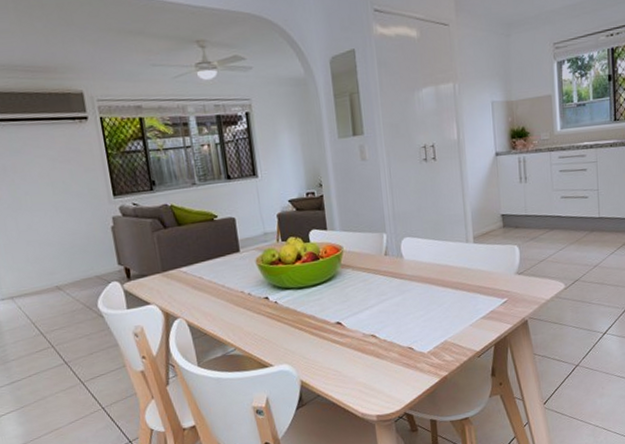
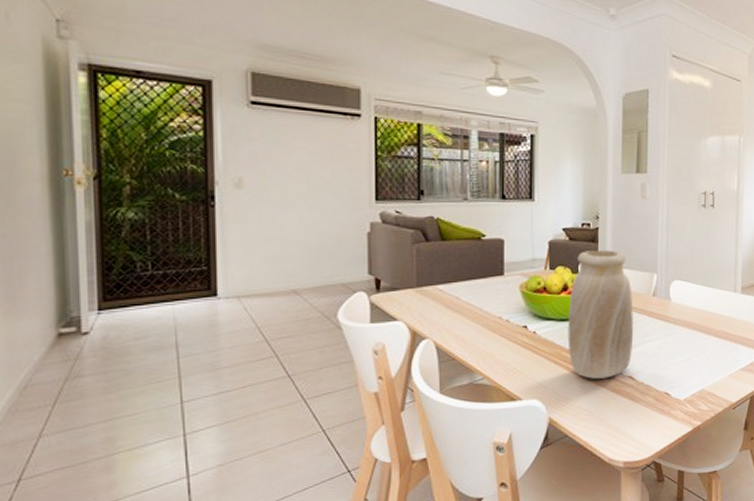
vase: none [304,215,372,341] -> present [567,250,634,379]

